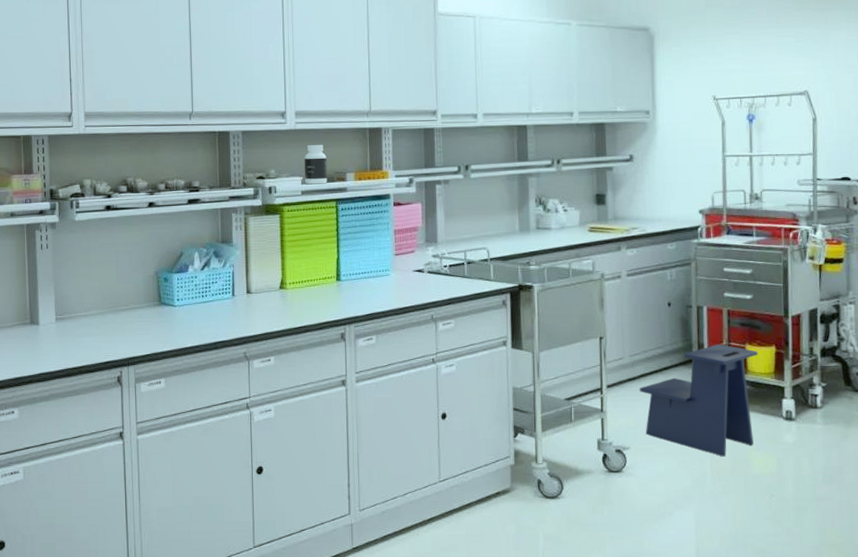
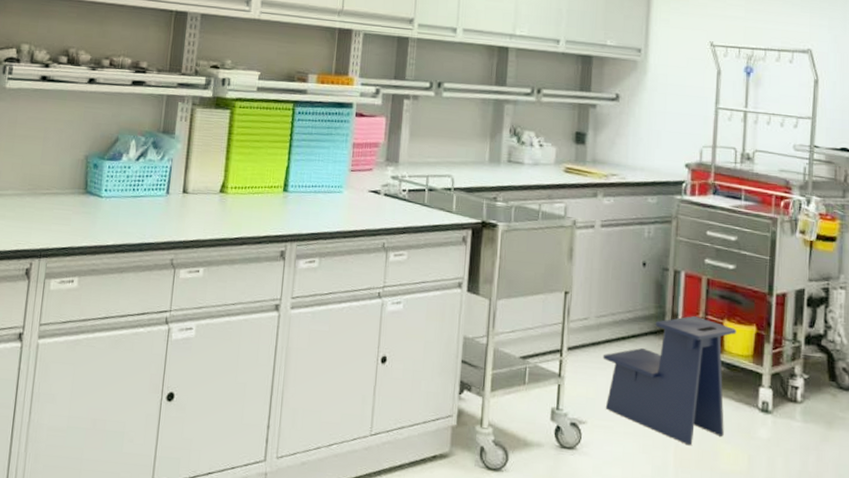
medicine bottle: present [303,144,328,185] -> none [262,37,290,83]

